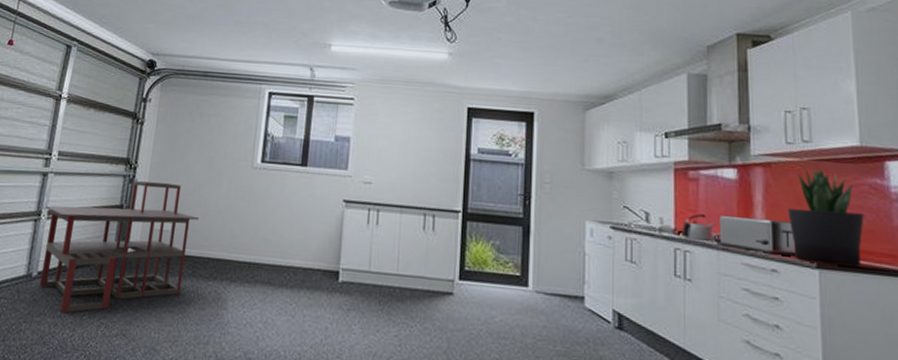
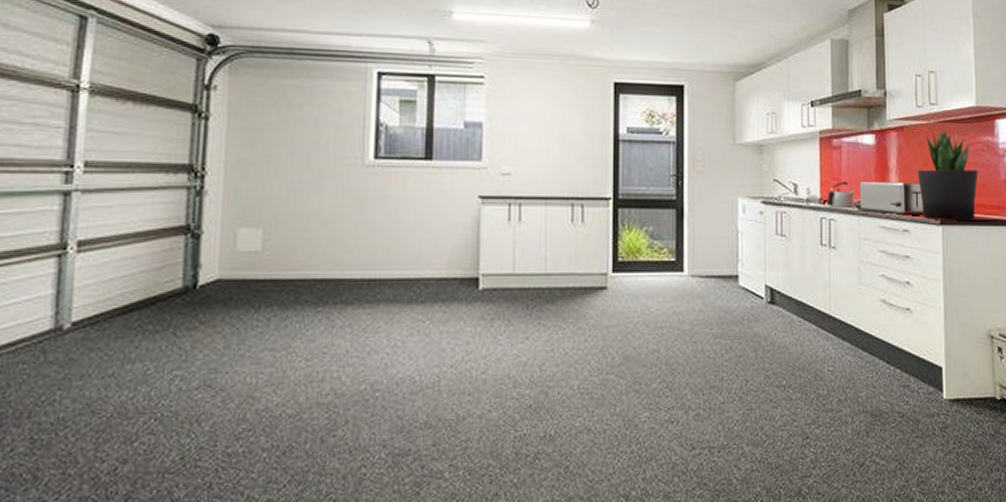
workbench: present [39,181,200,313] -> none [73,193,299,370]

